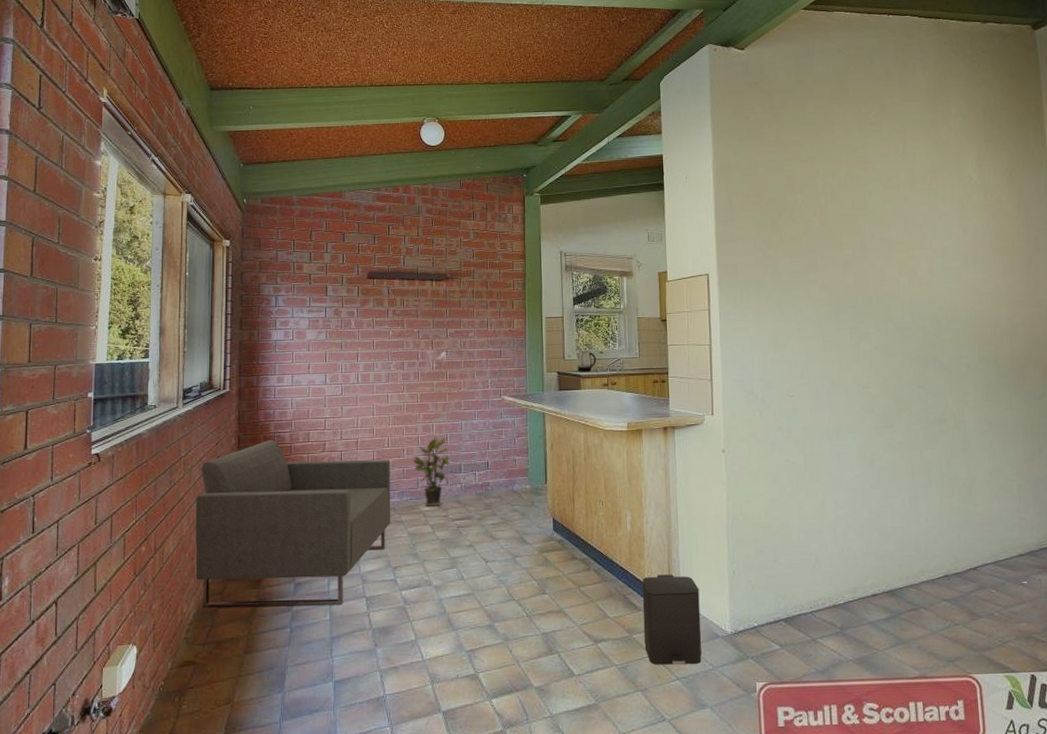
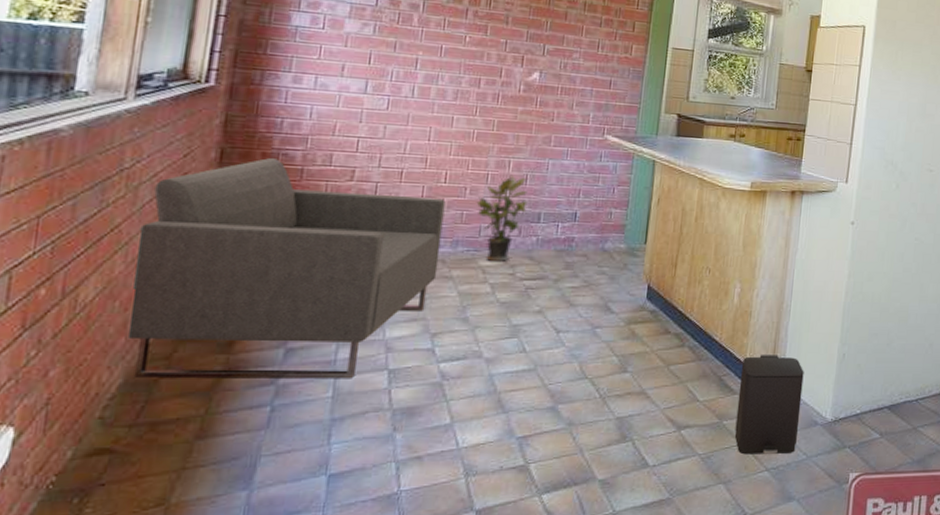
kettle: present [576,350,596,372] -> none [701,92,726,118]

